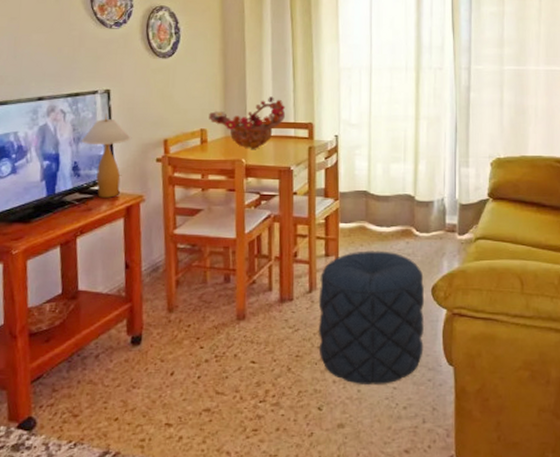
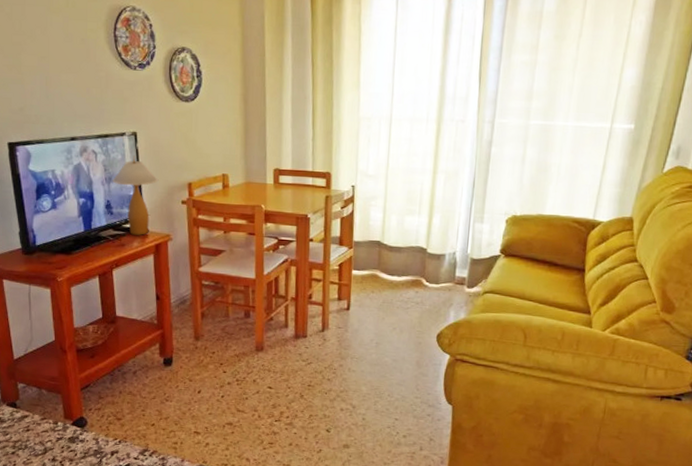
flower arrangement: present [209,96,286,149] -> none [230,144,304,196]
pouf: present [318,250,425,384] -> none [329,297,430,415]

